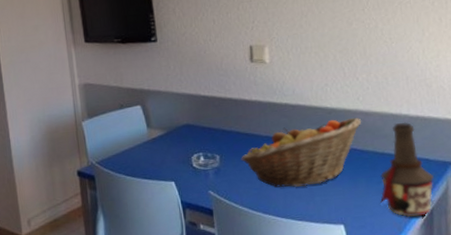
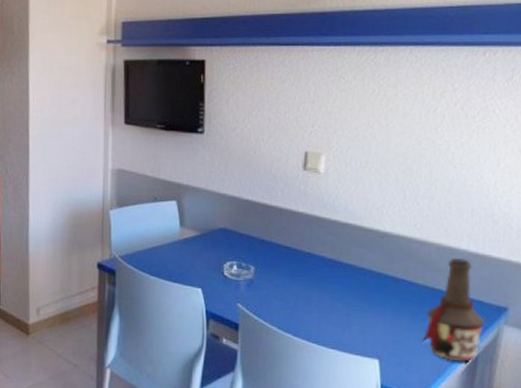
fruit basket: present [241,117,362,188] -> none [277,244,416,314]

